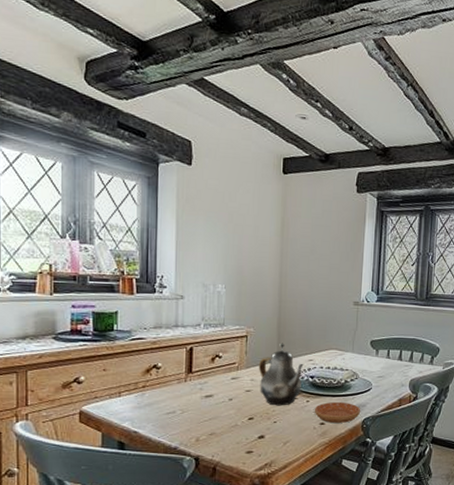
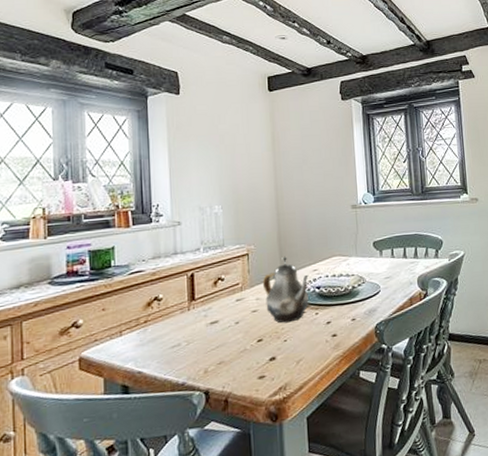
saucer: present [314,401,360,423] -> none [324,309,372,334]

